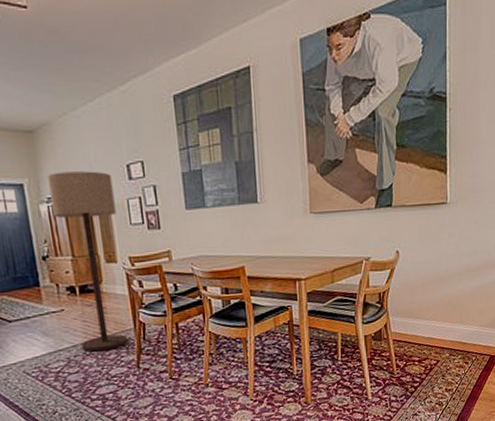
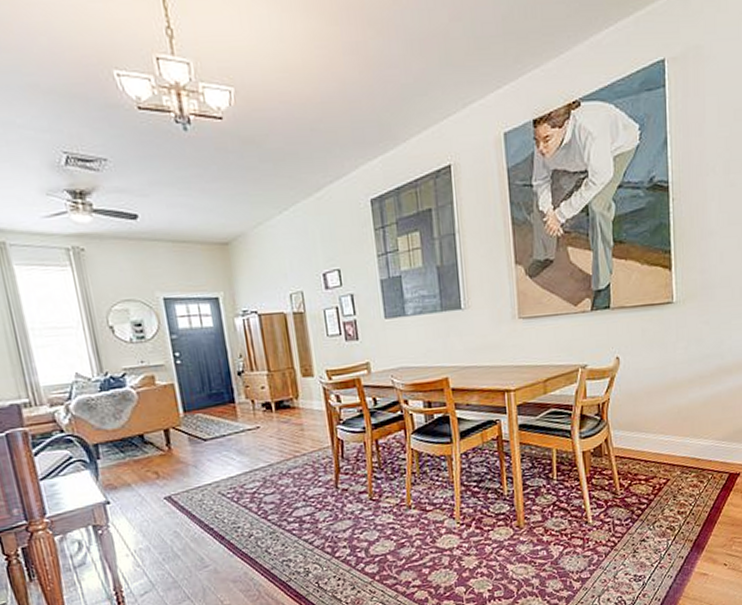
floor lamp: present [46,171,129,352] -> none [242,281,326,472]

